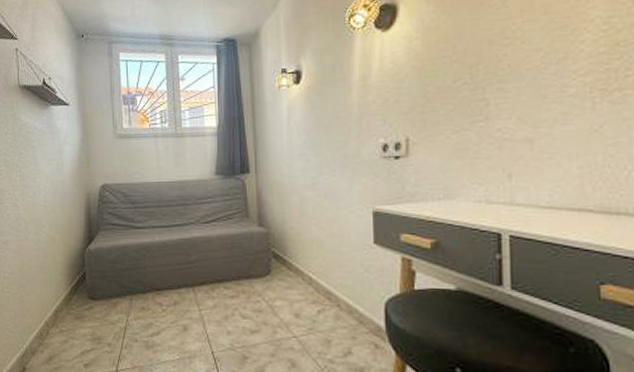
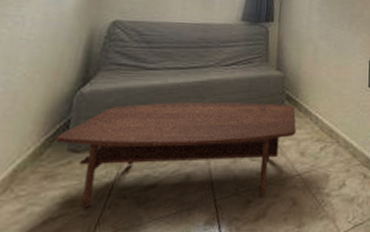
coffee table: none [78,259,287,355] -> present [54,102,296,208]

